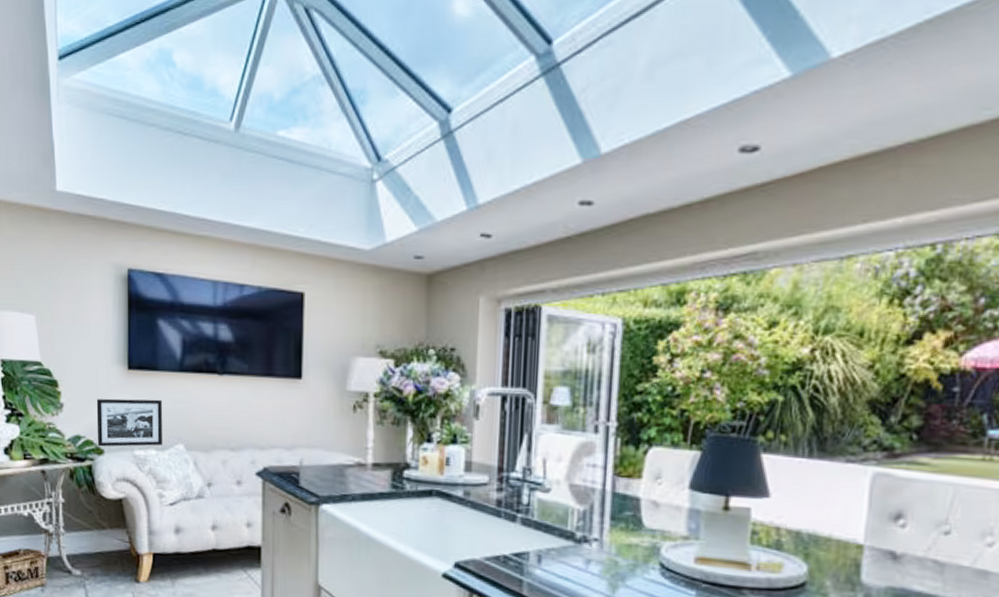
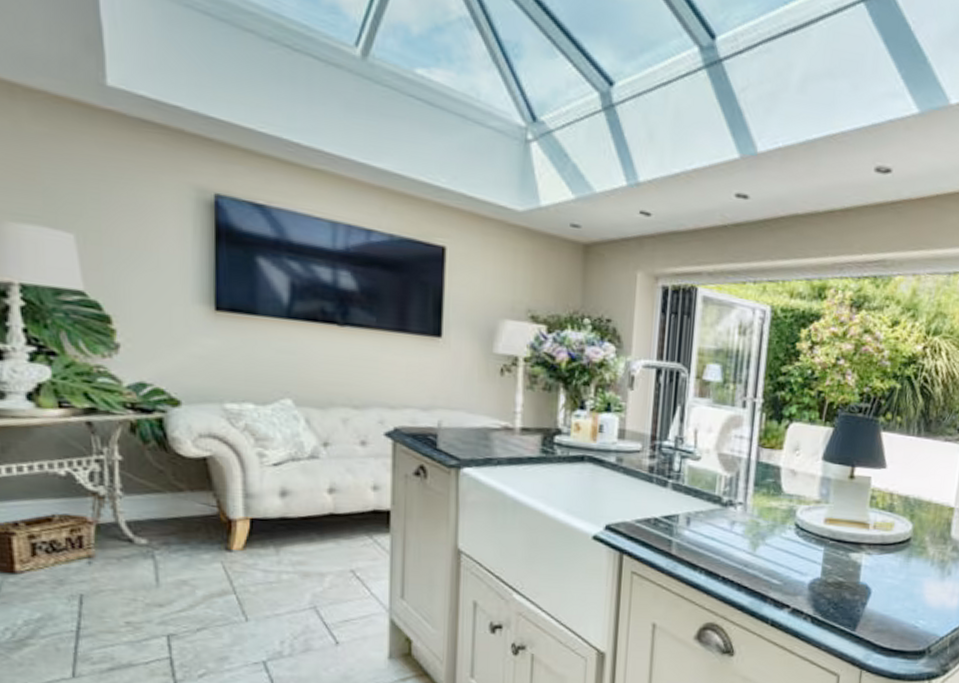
picture frame: present [96,398,163,447] -> none [169,341,265,400]

